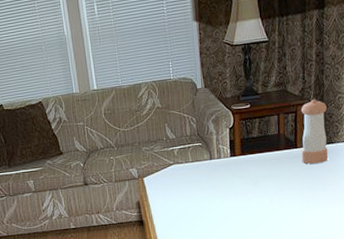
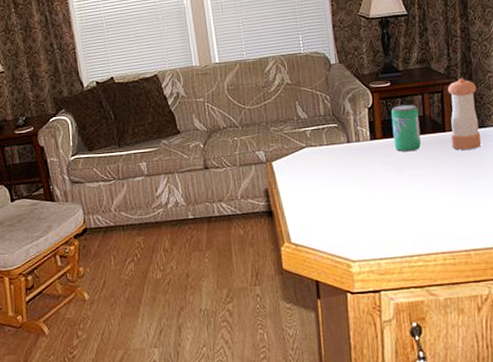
beverage can: none [249,124,275,167] -> present [391,104,421,152]

